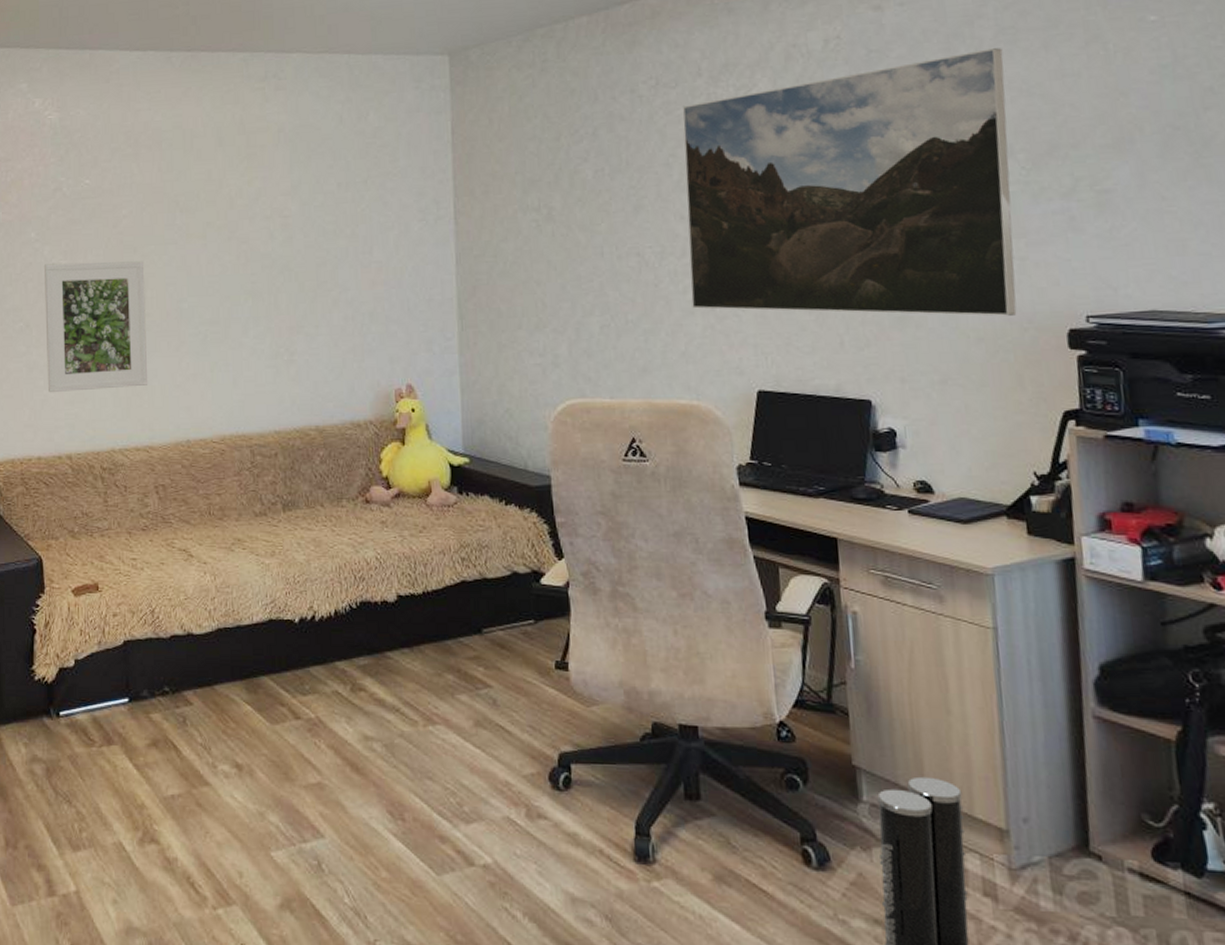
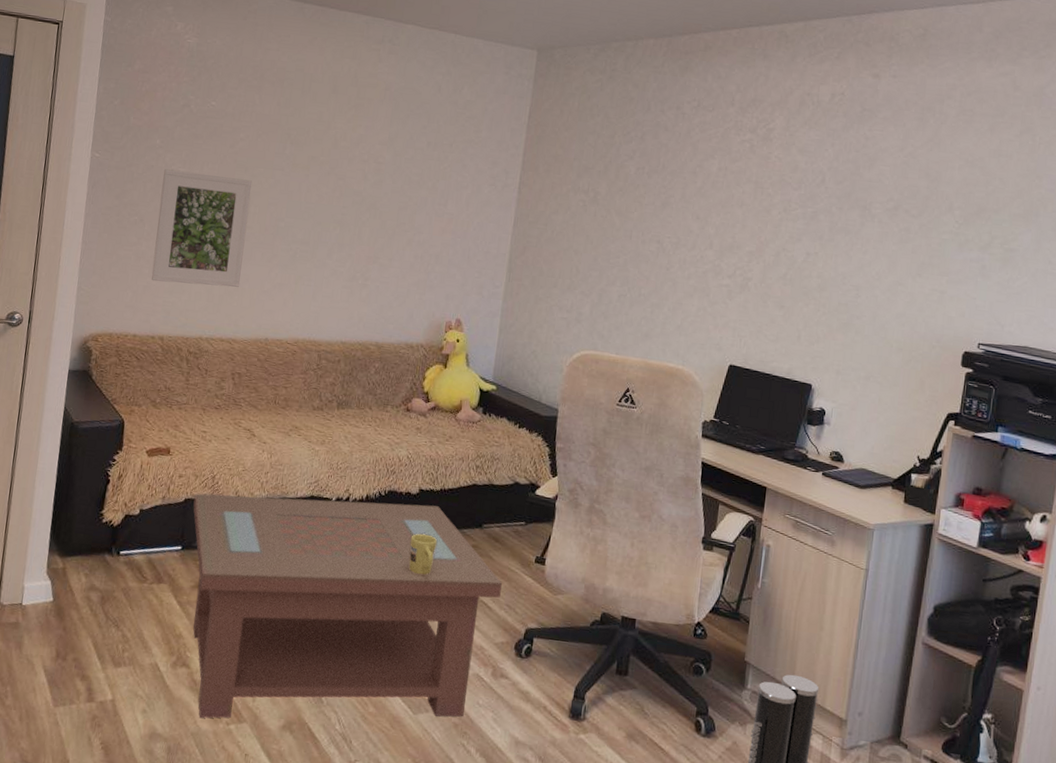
coffee table: none [134,613,520,904] -> present [193,493,502,718]
mug: none [396,649,431,700] -> present [409,533,438,575]
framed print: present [682,48,1017,316] -> none [692,124,961,335]

